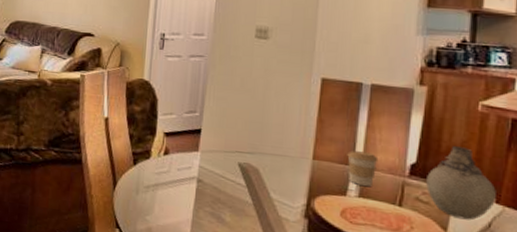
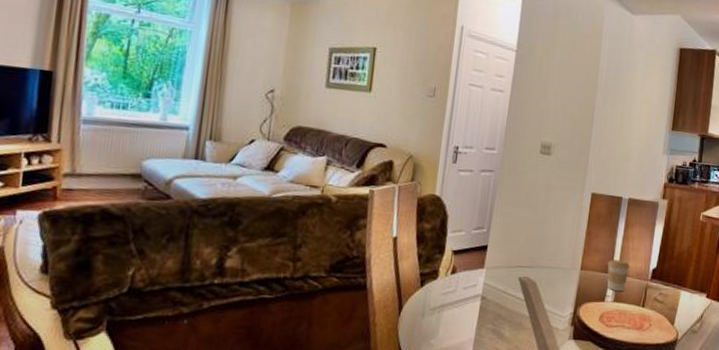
vase: present [426,145,496,220] -> none [662,250,708,314]

